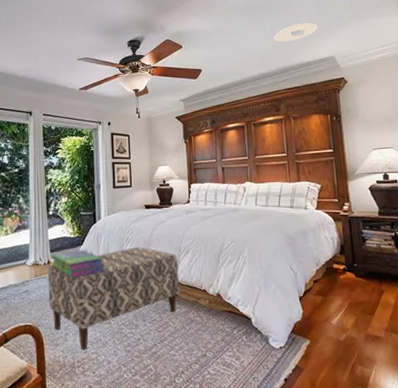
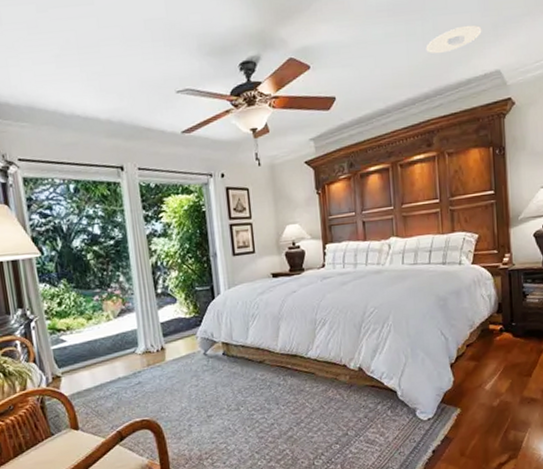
bench: present [47,247,180,350] -> none [162,322,316,441]
stack of books: present [52,250,106,278] -> none [166,331,230,364]

